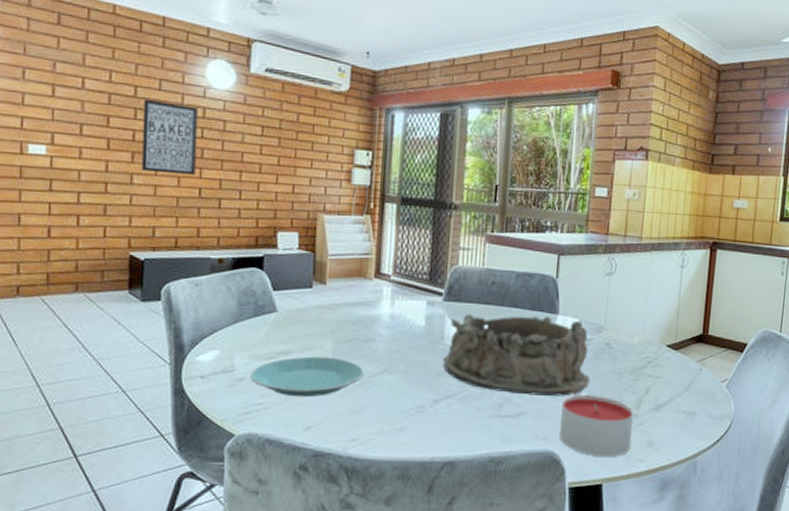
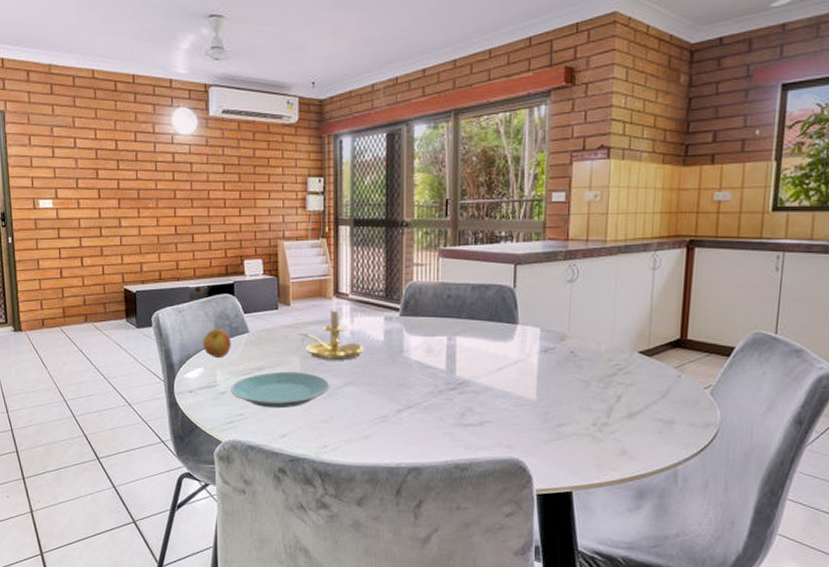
wall art: present [141,99,198,175] -> none [123,150,171,215]
apple: none [221,306,255,340] -> present [202,329,231,359]
candle holder: none [331,276,405,345] -> present [296,295,365,359]
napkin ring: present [444,313,590,396] -> none [404,326,554,405]
candle: present [560,395,633,457] -> none [525,404,603,465]

